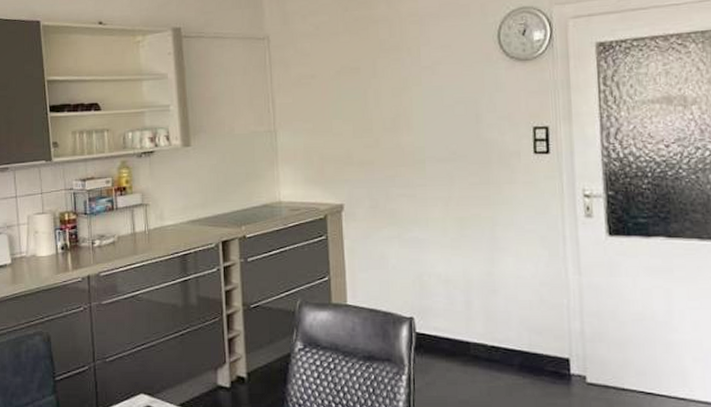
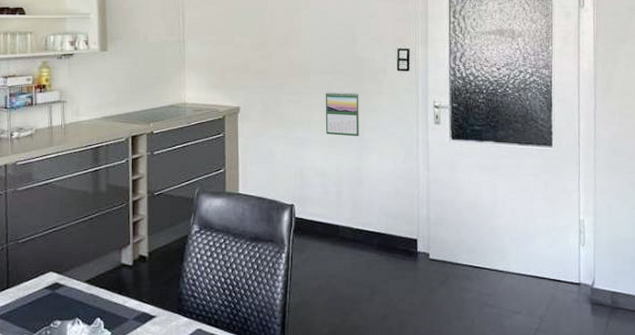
calendar: none [445,182,490,236] -> present [325,91,359,137]

